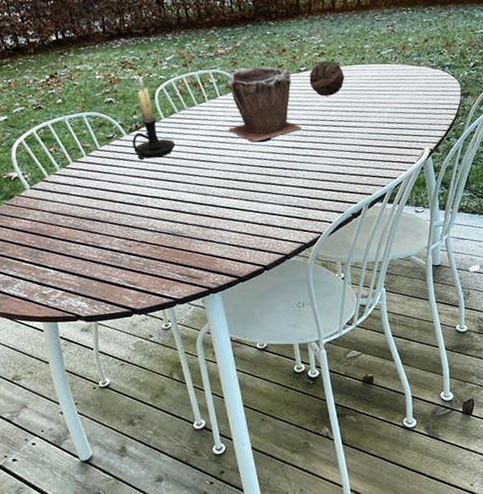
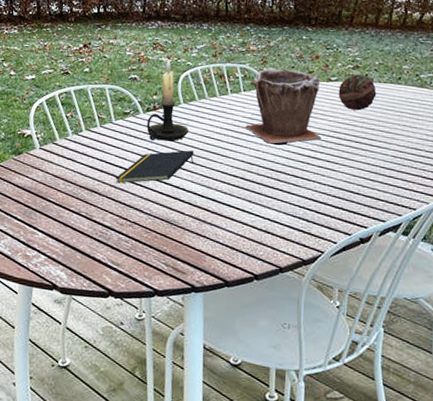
notepad: none [113,162,187,208] -> present [115,150,194,184]

